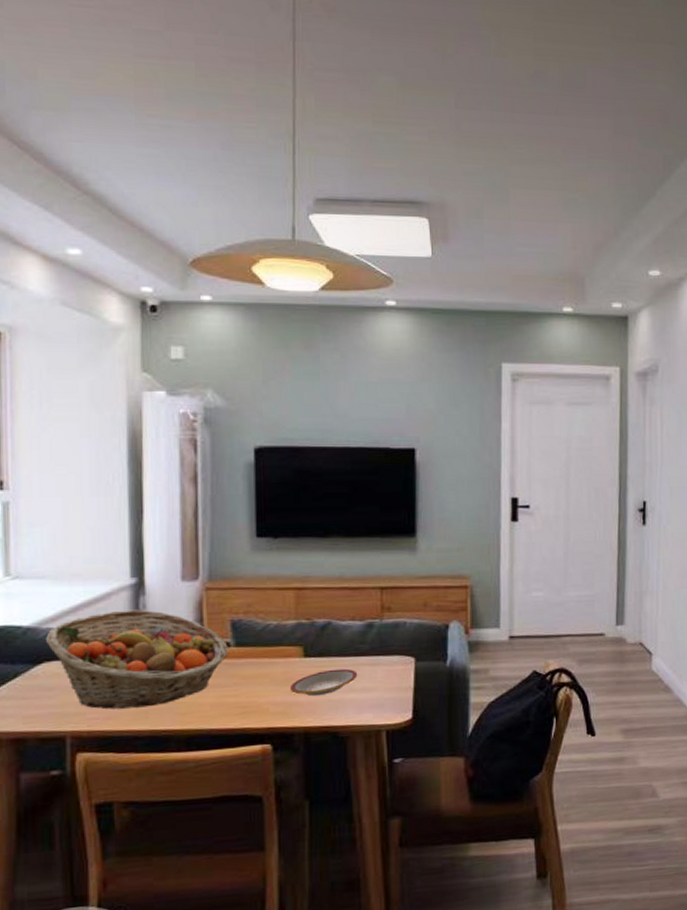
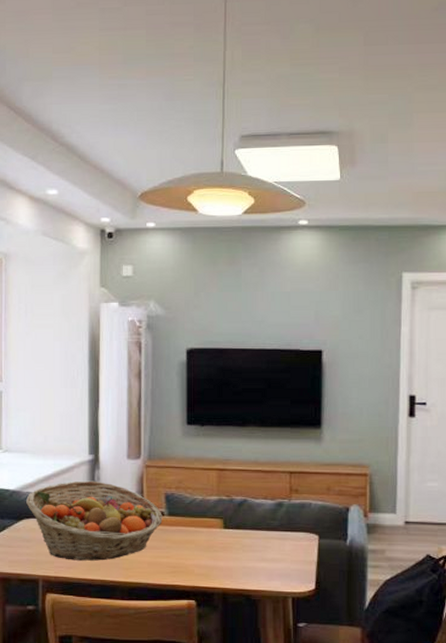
plate: present [289,668,358,697] -> none [211,540,269,563]

